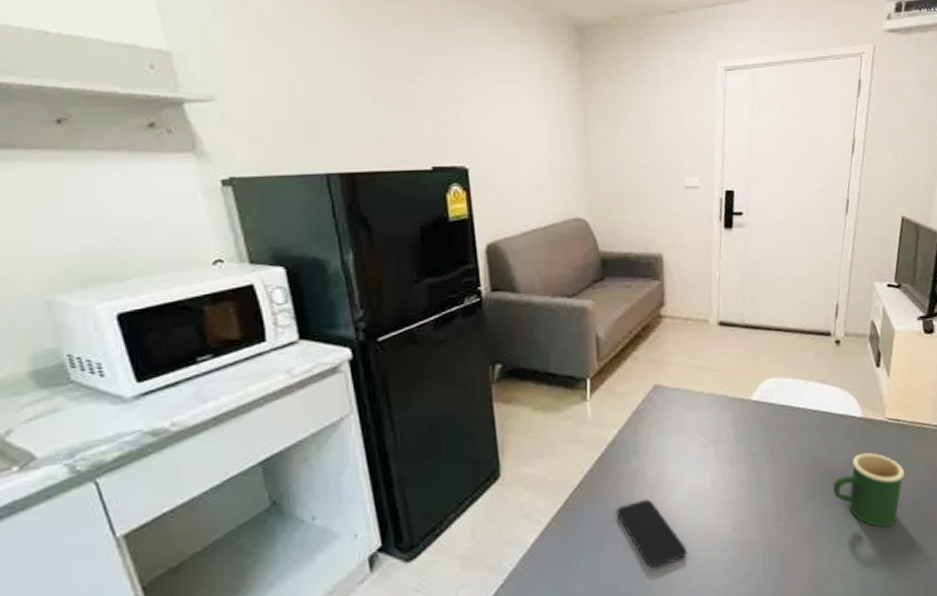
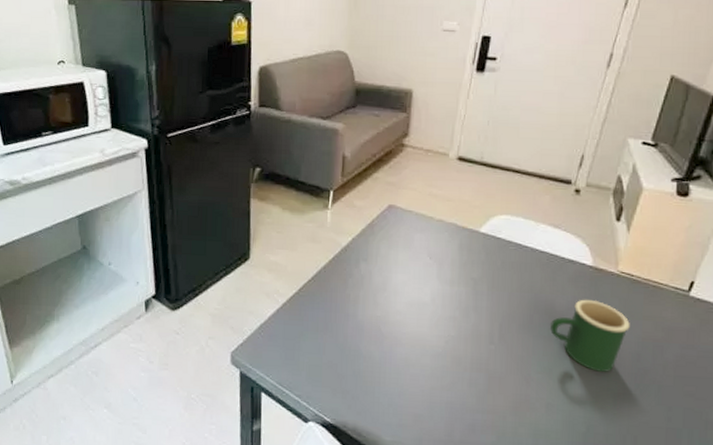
smartphone: present [616,499,687,569] -> none [342,301,400,360]

